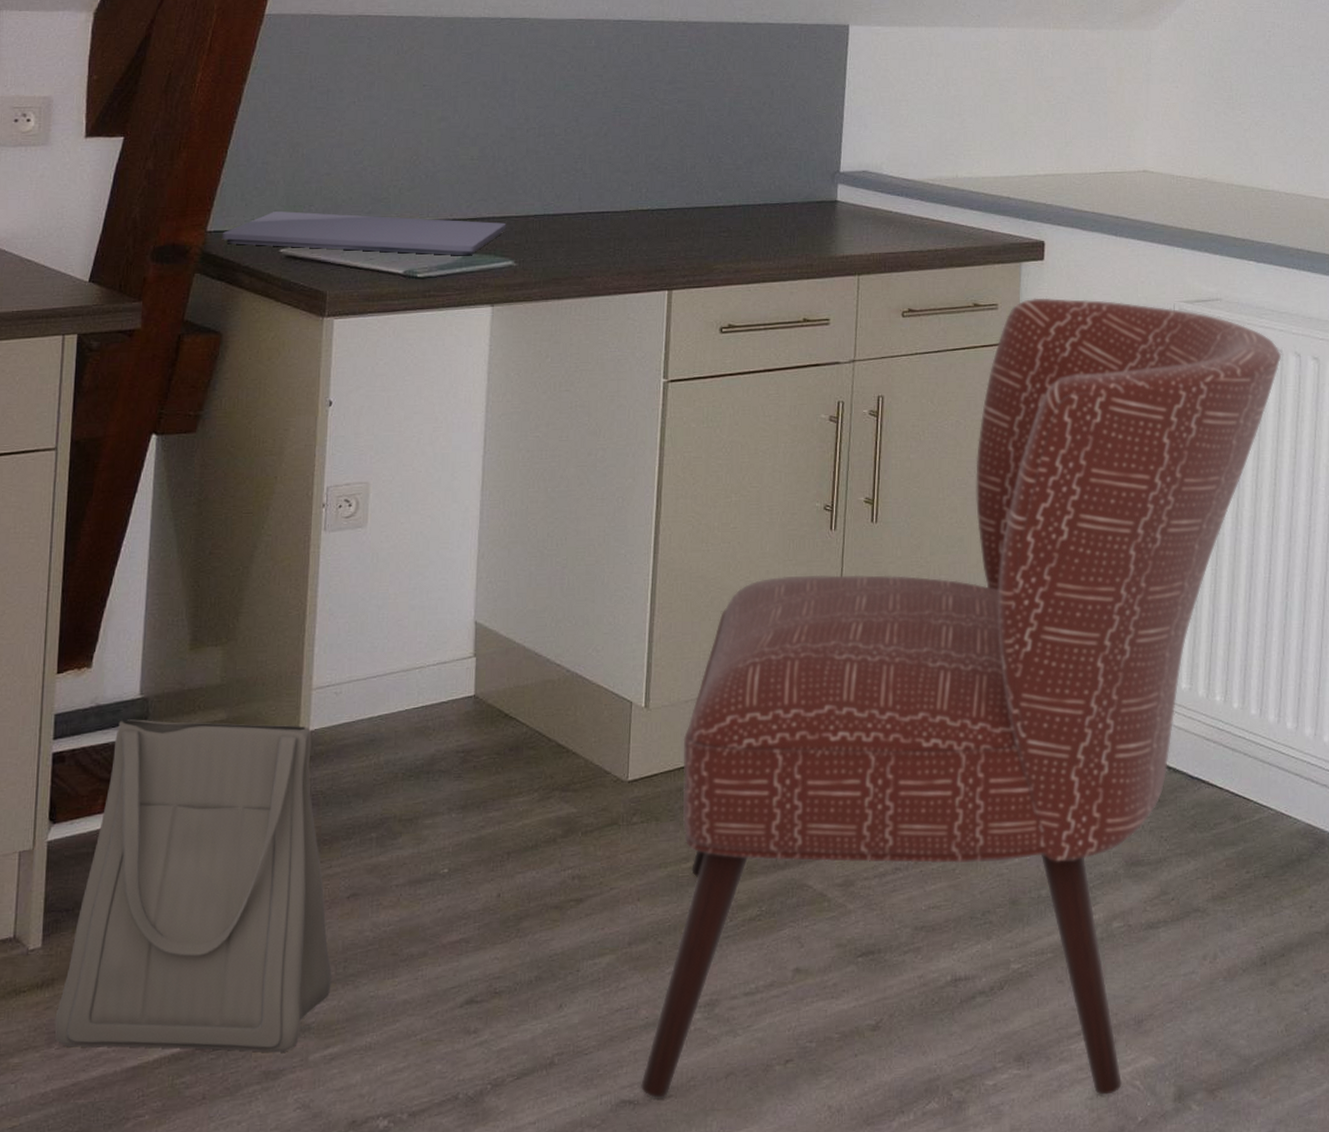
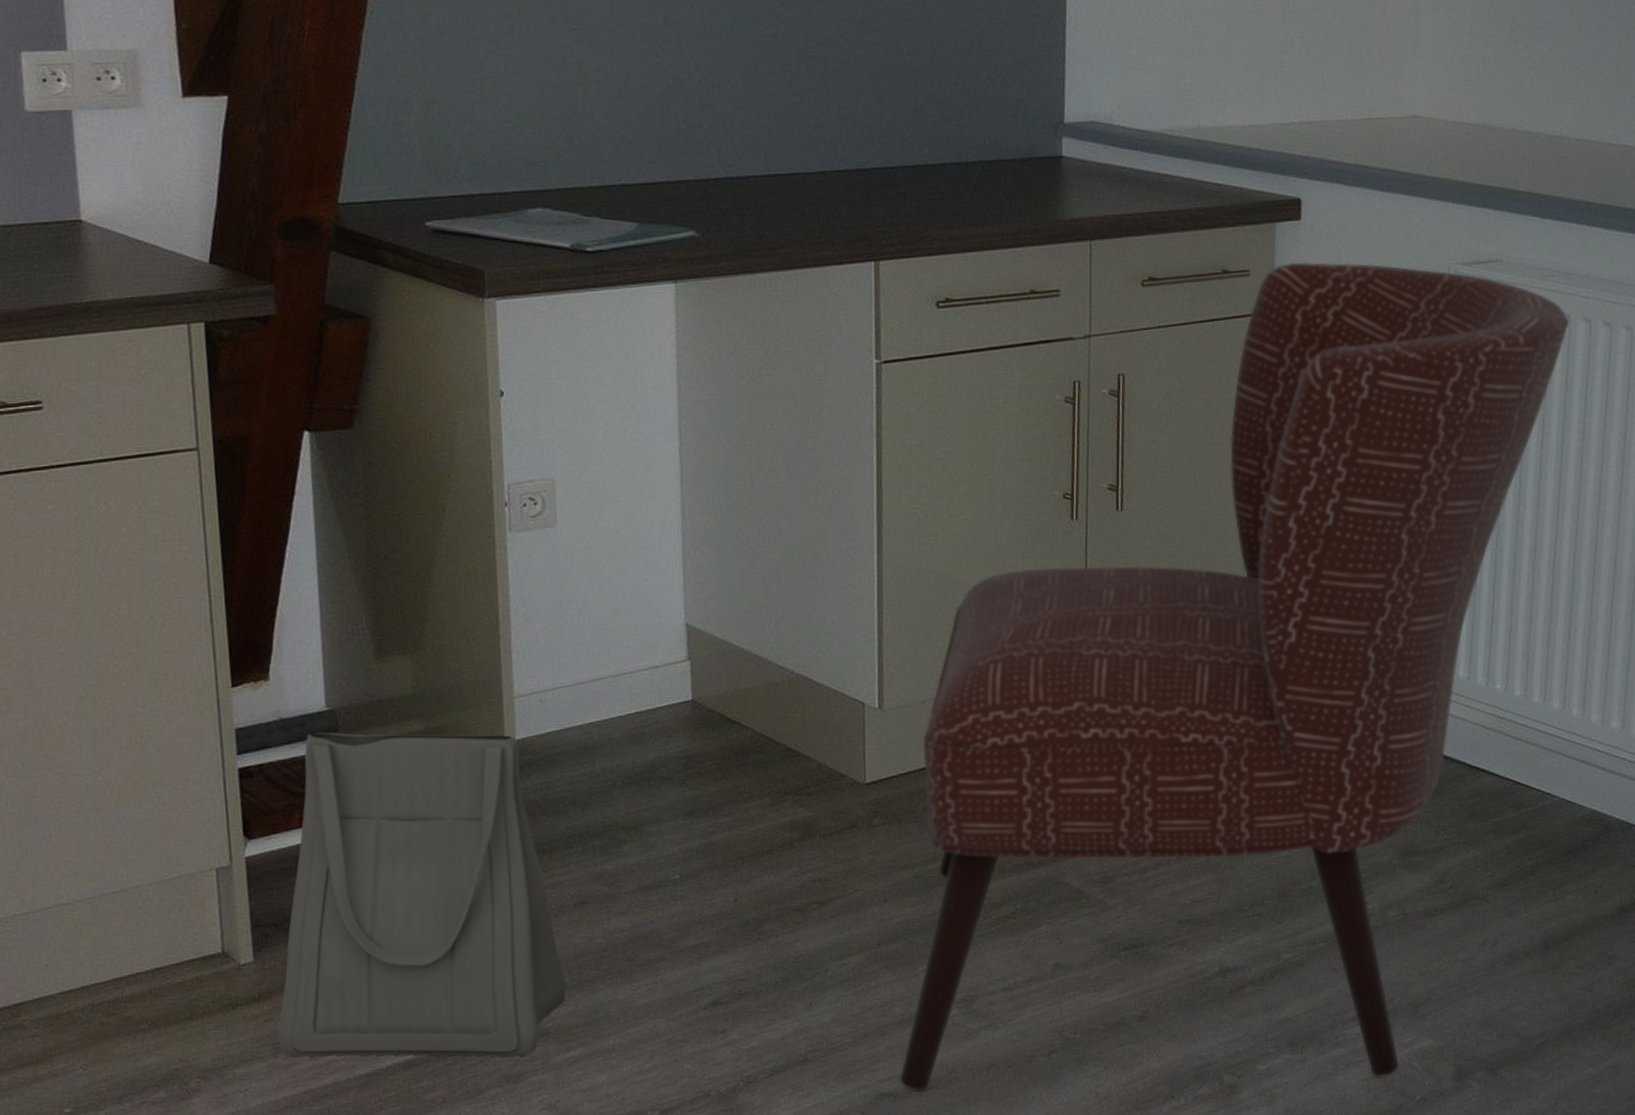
cutting board: present [222,211,507,256] -> none [356,179,684,227]

